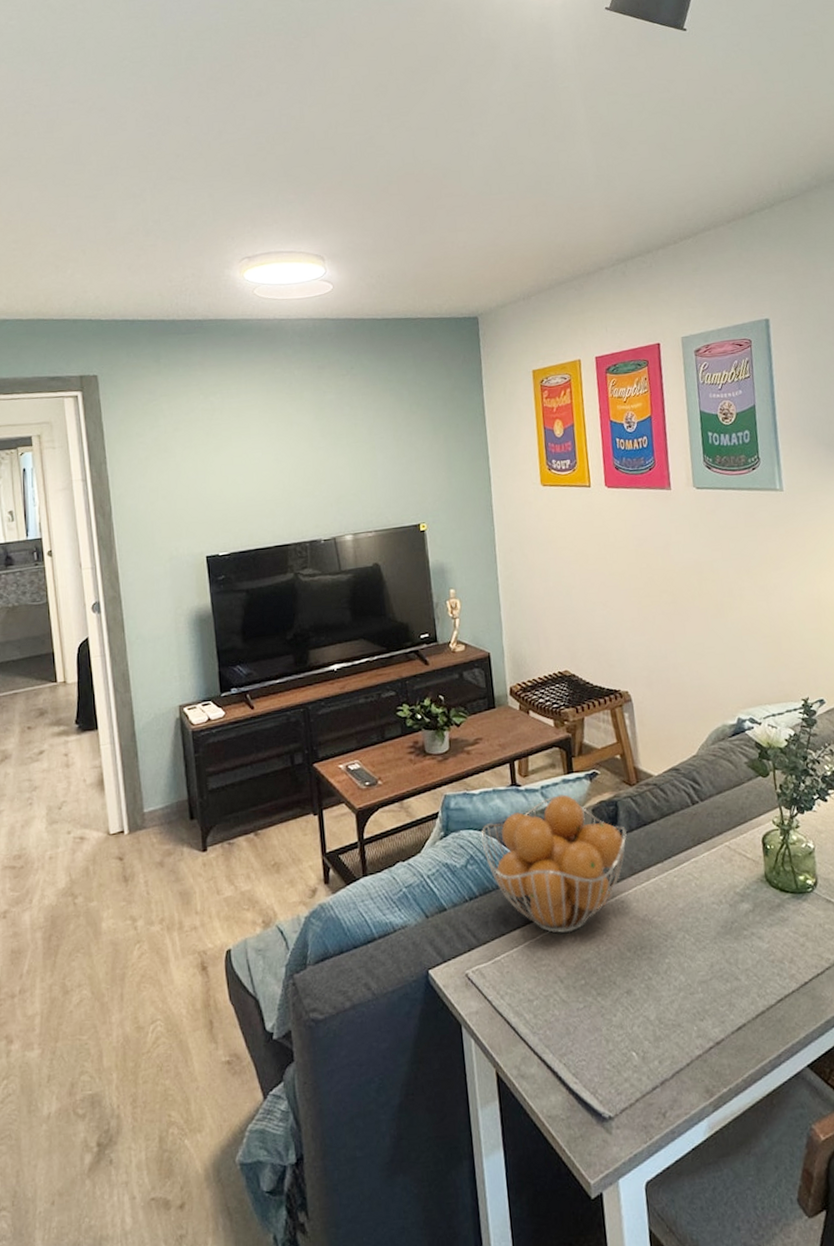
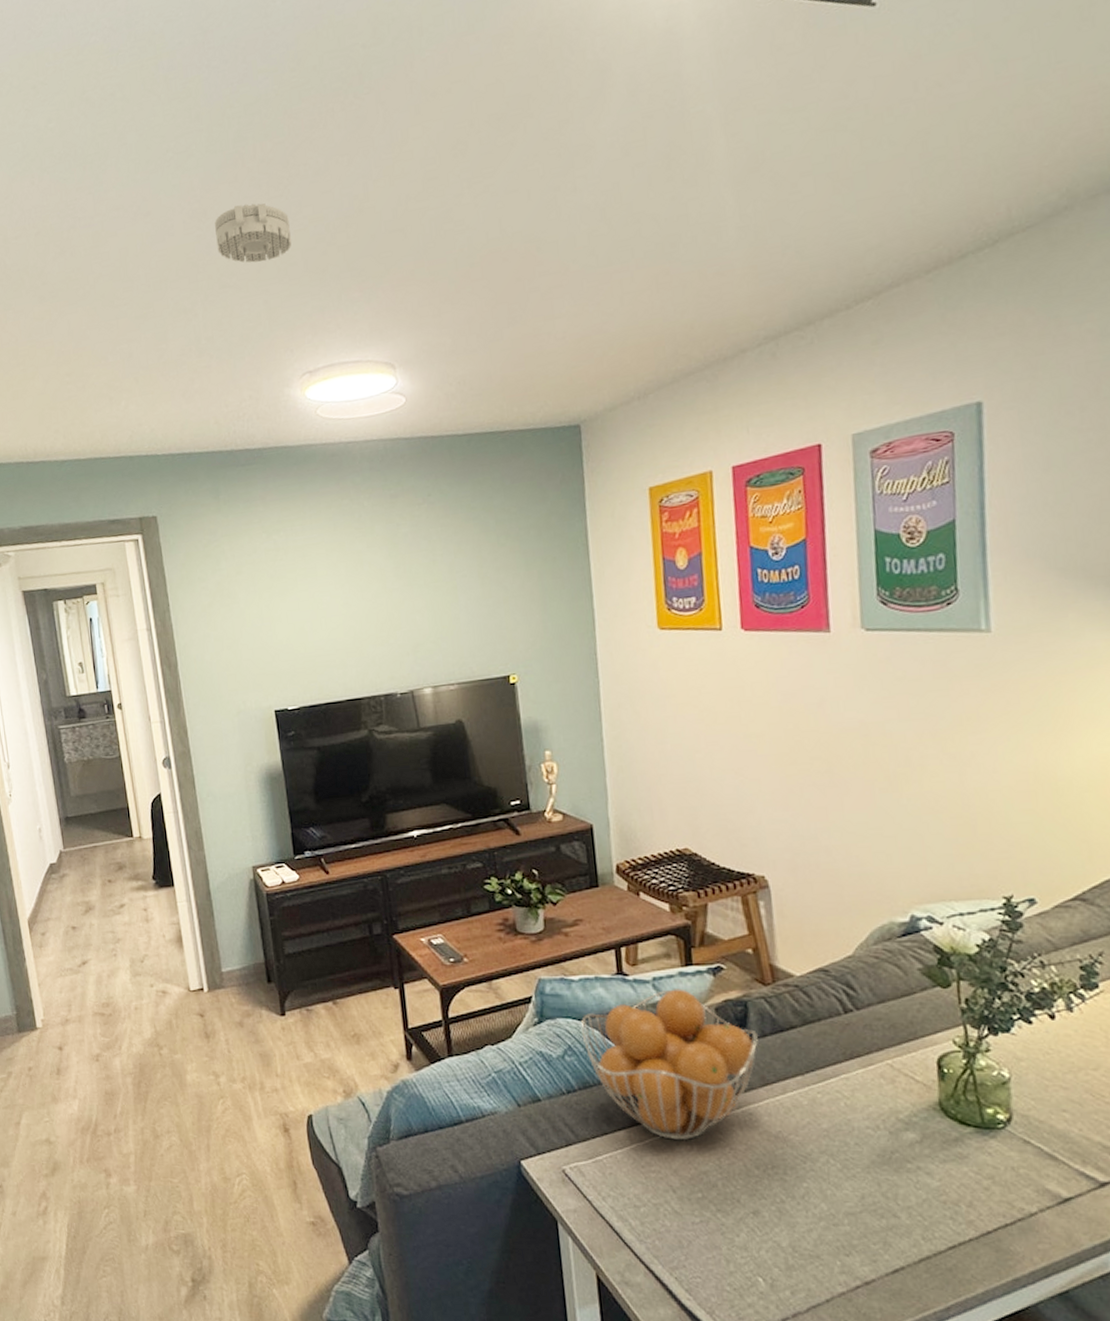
smoke detector: none [166,111,235,161] -> present [215,203,291,263]

